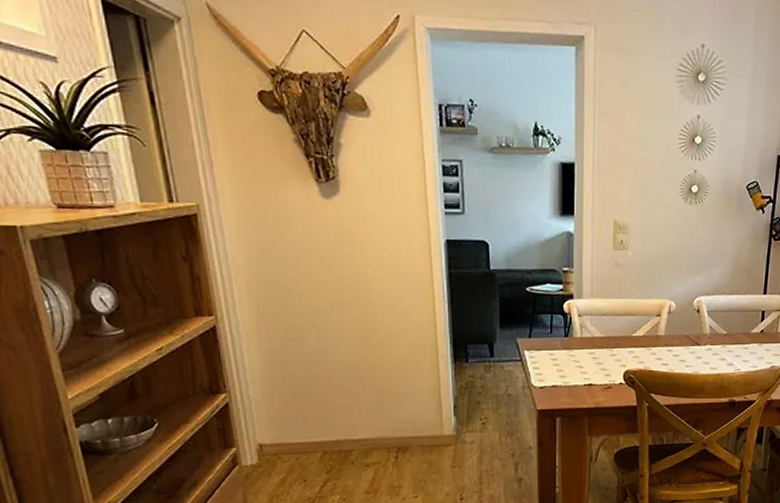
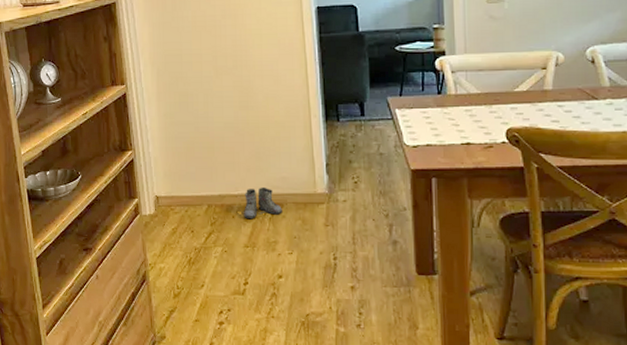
boots: none [362,430,407,465] -> present [241,186,282,220]

